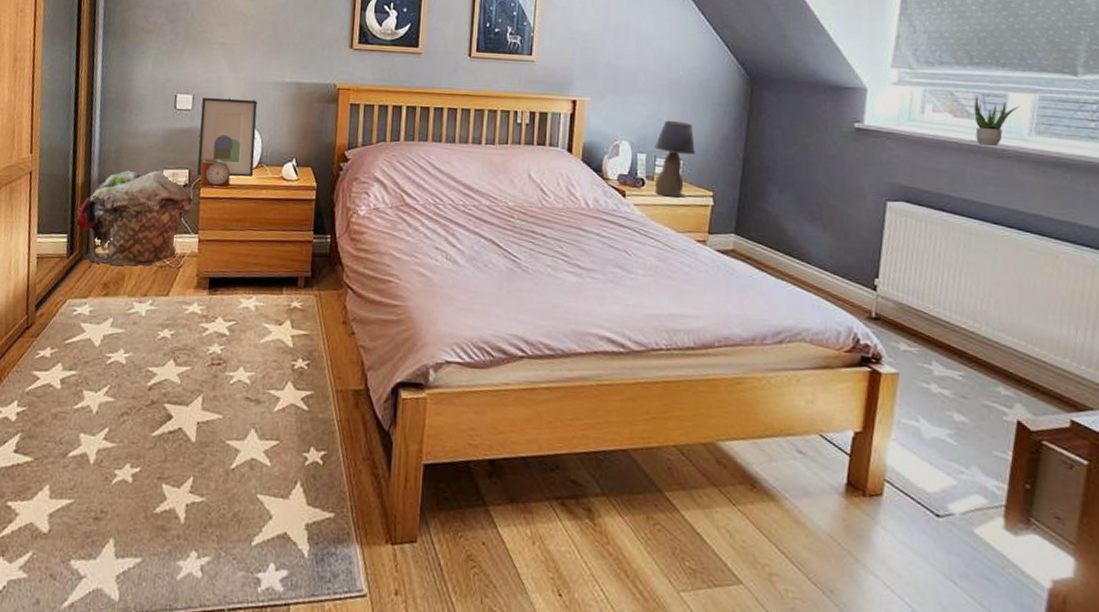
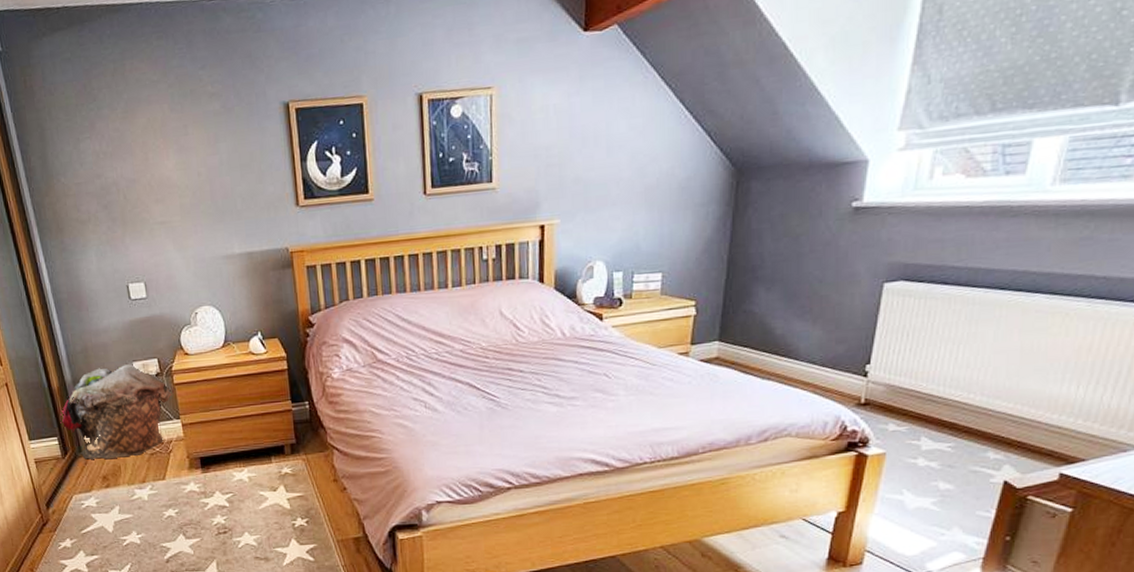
picture frame: present [197,97,258,178] -> none [155,277,222,363]
alarm clock: present [199,158,231,187] -> none [166,343,200,373]
table lamp: present [654,120,695,198] -> none [631,230,675,314]
potted plant: present [974,96,1020,146] -> none [990,149,1045,205]

